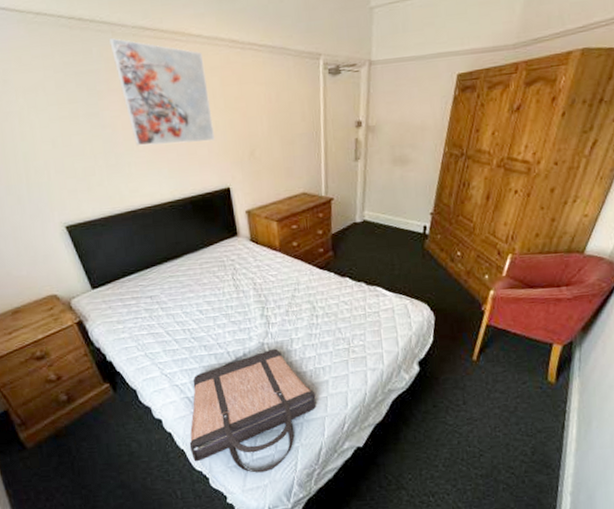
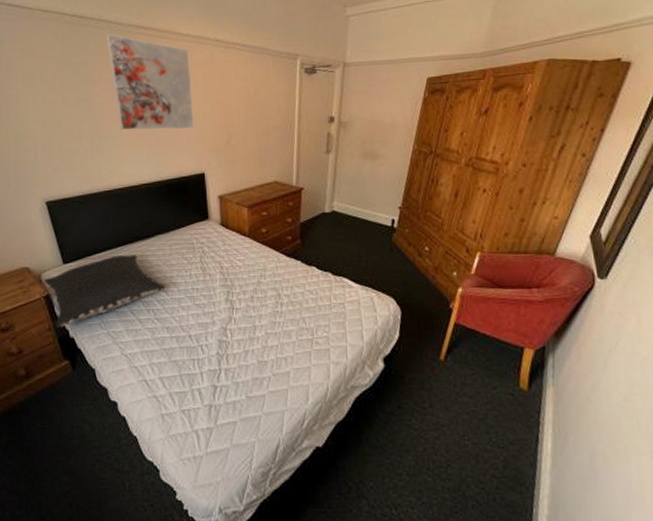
pillow: none [74,274,200,353] -> present [44,254,166,328]
shopping bag: present [189,348,317,473] -> none [143,335,276,468]

